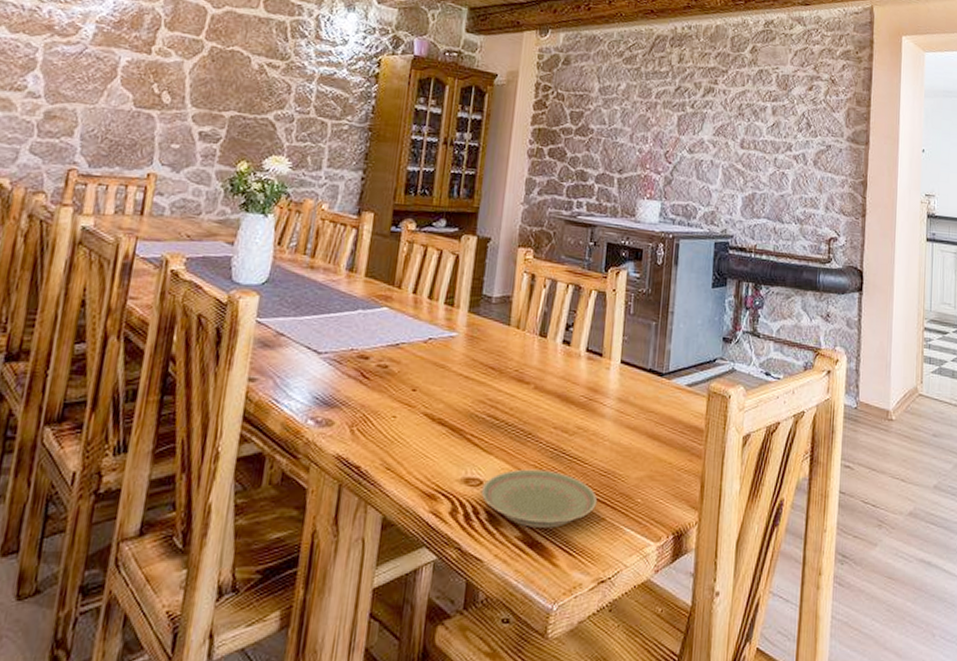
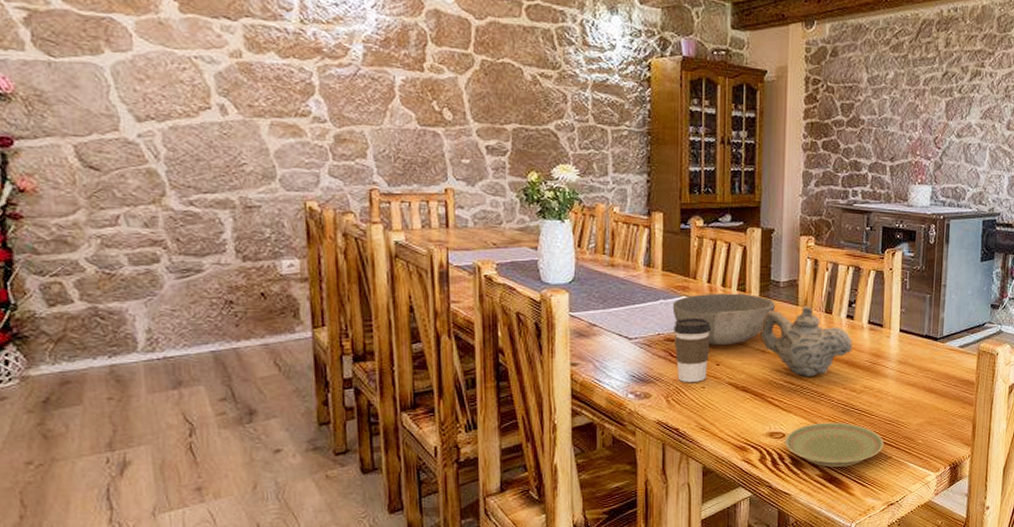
coffee cup: none [366,332,412,411] -> present [674,317,712,383]
bowl: none [370,306,485,368] -> present [672,293,775,346]
teapot: none [465,326,568,412] -> present [760,306,852,378]

